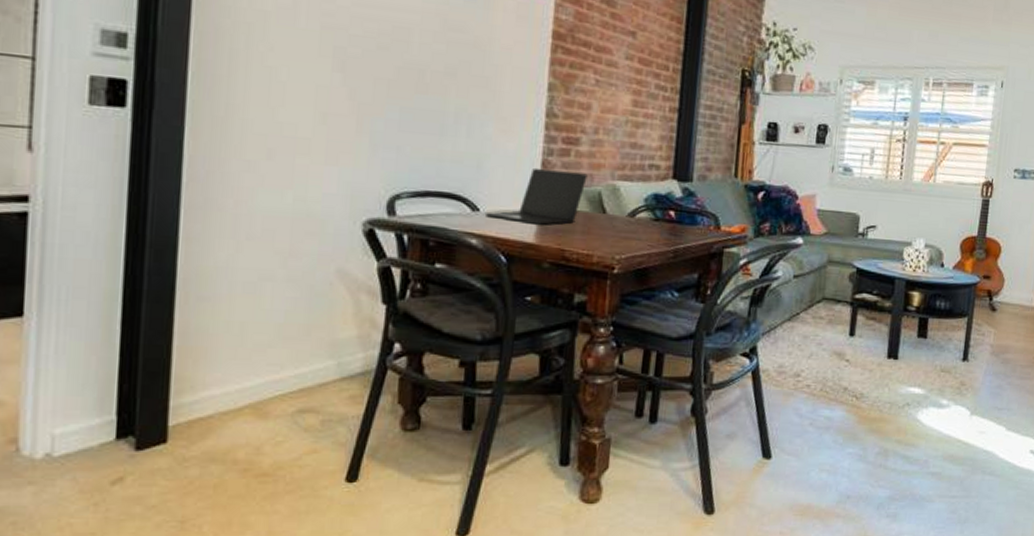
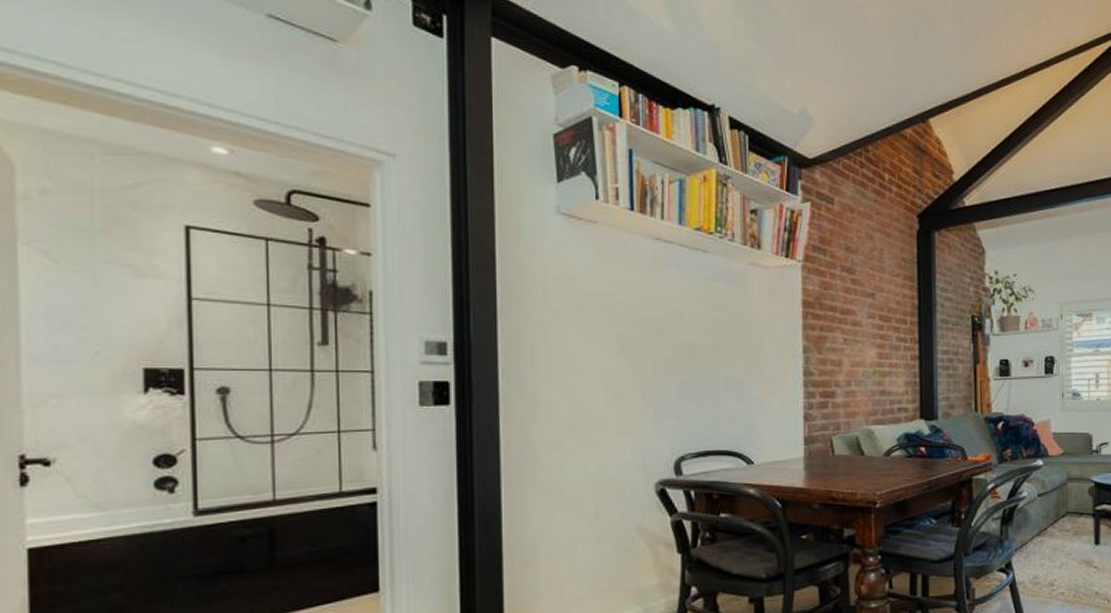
laptop: present [486,167,588,226] -> none [760,421,845,472]

